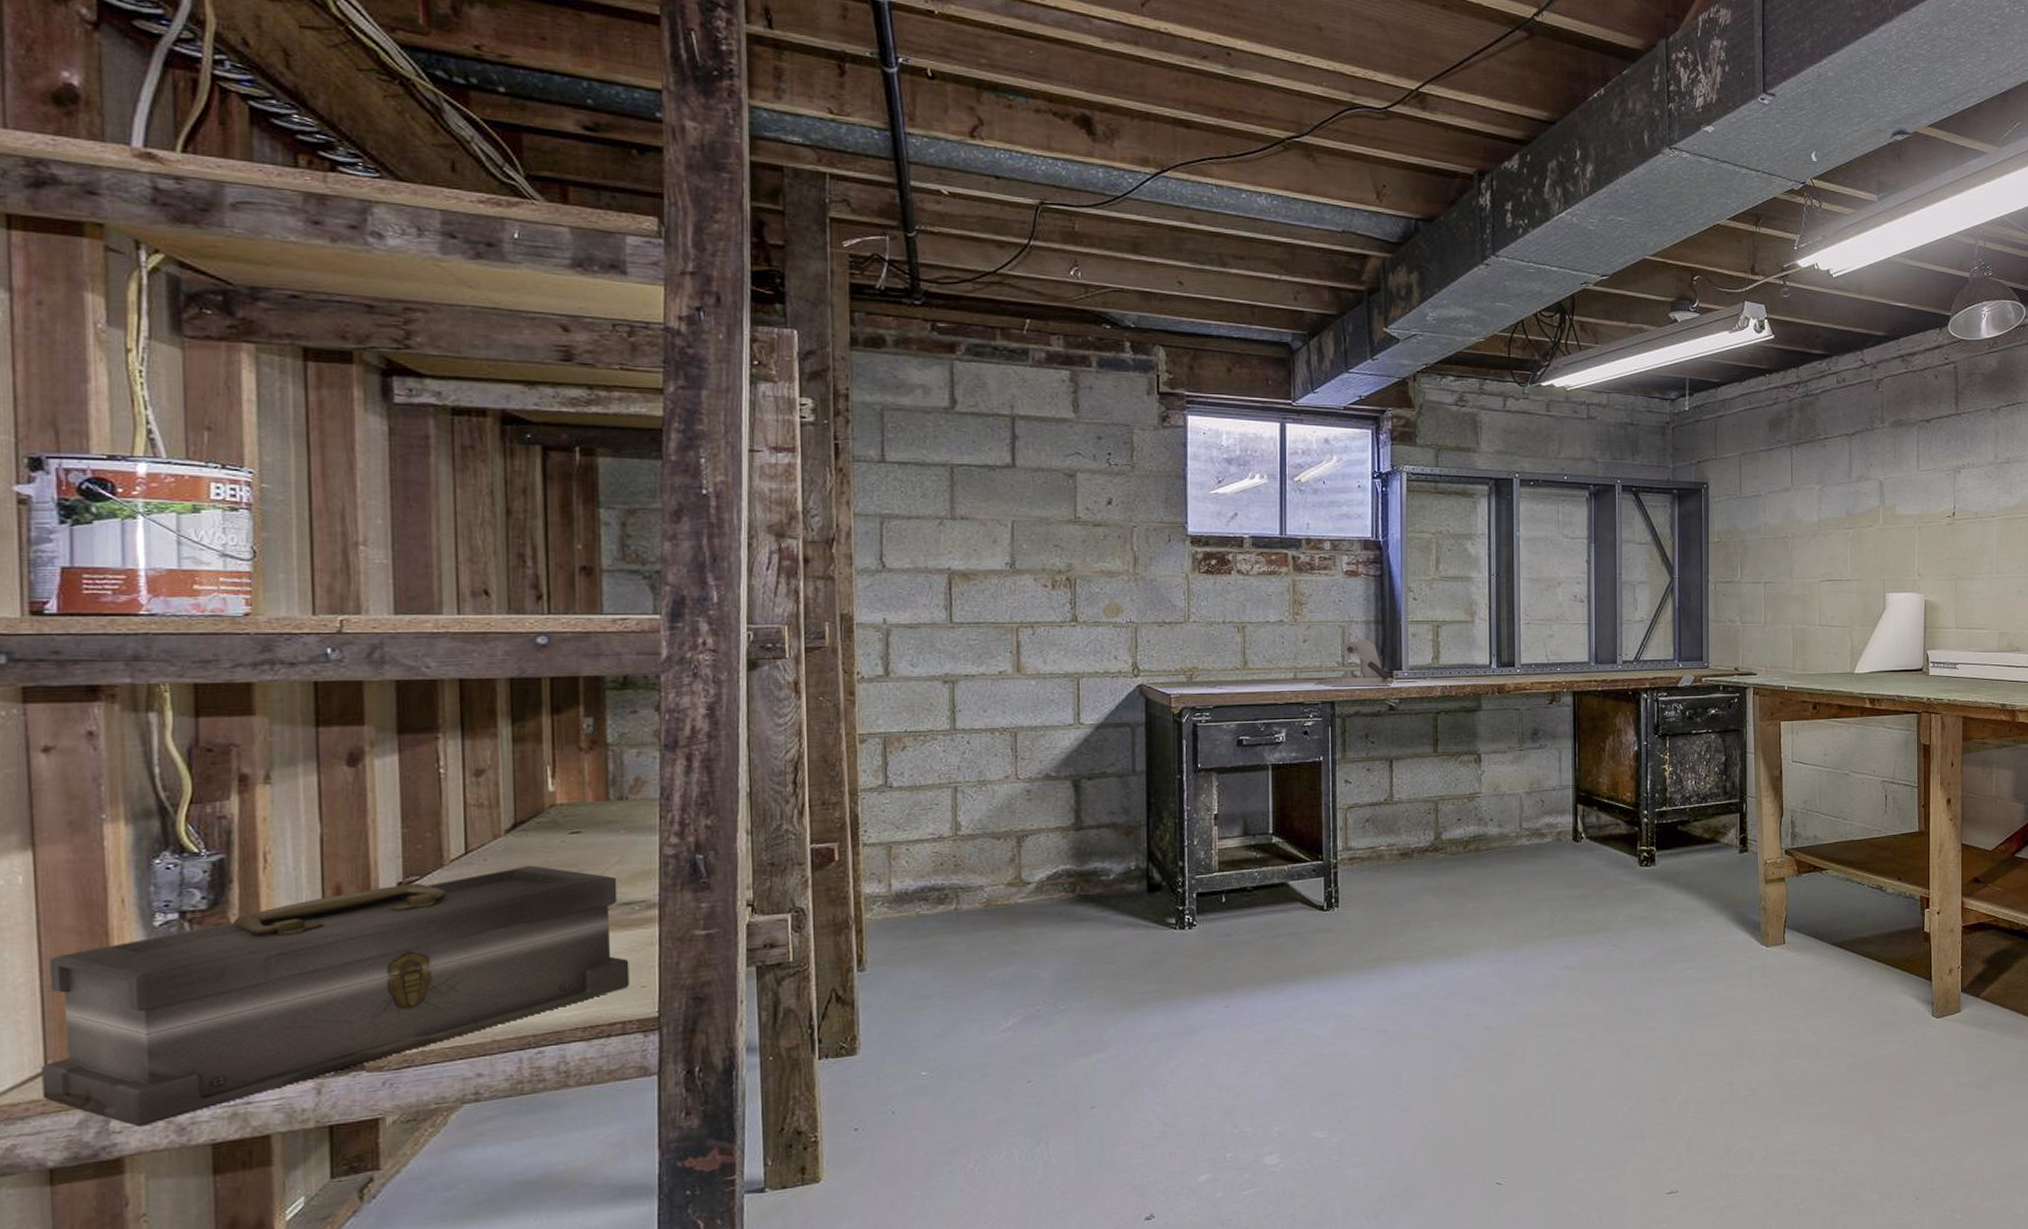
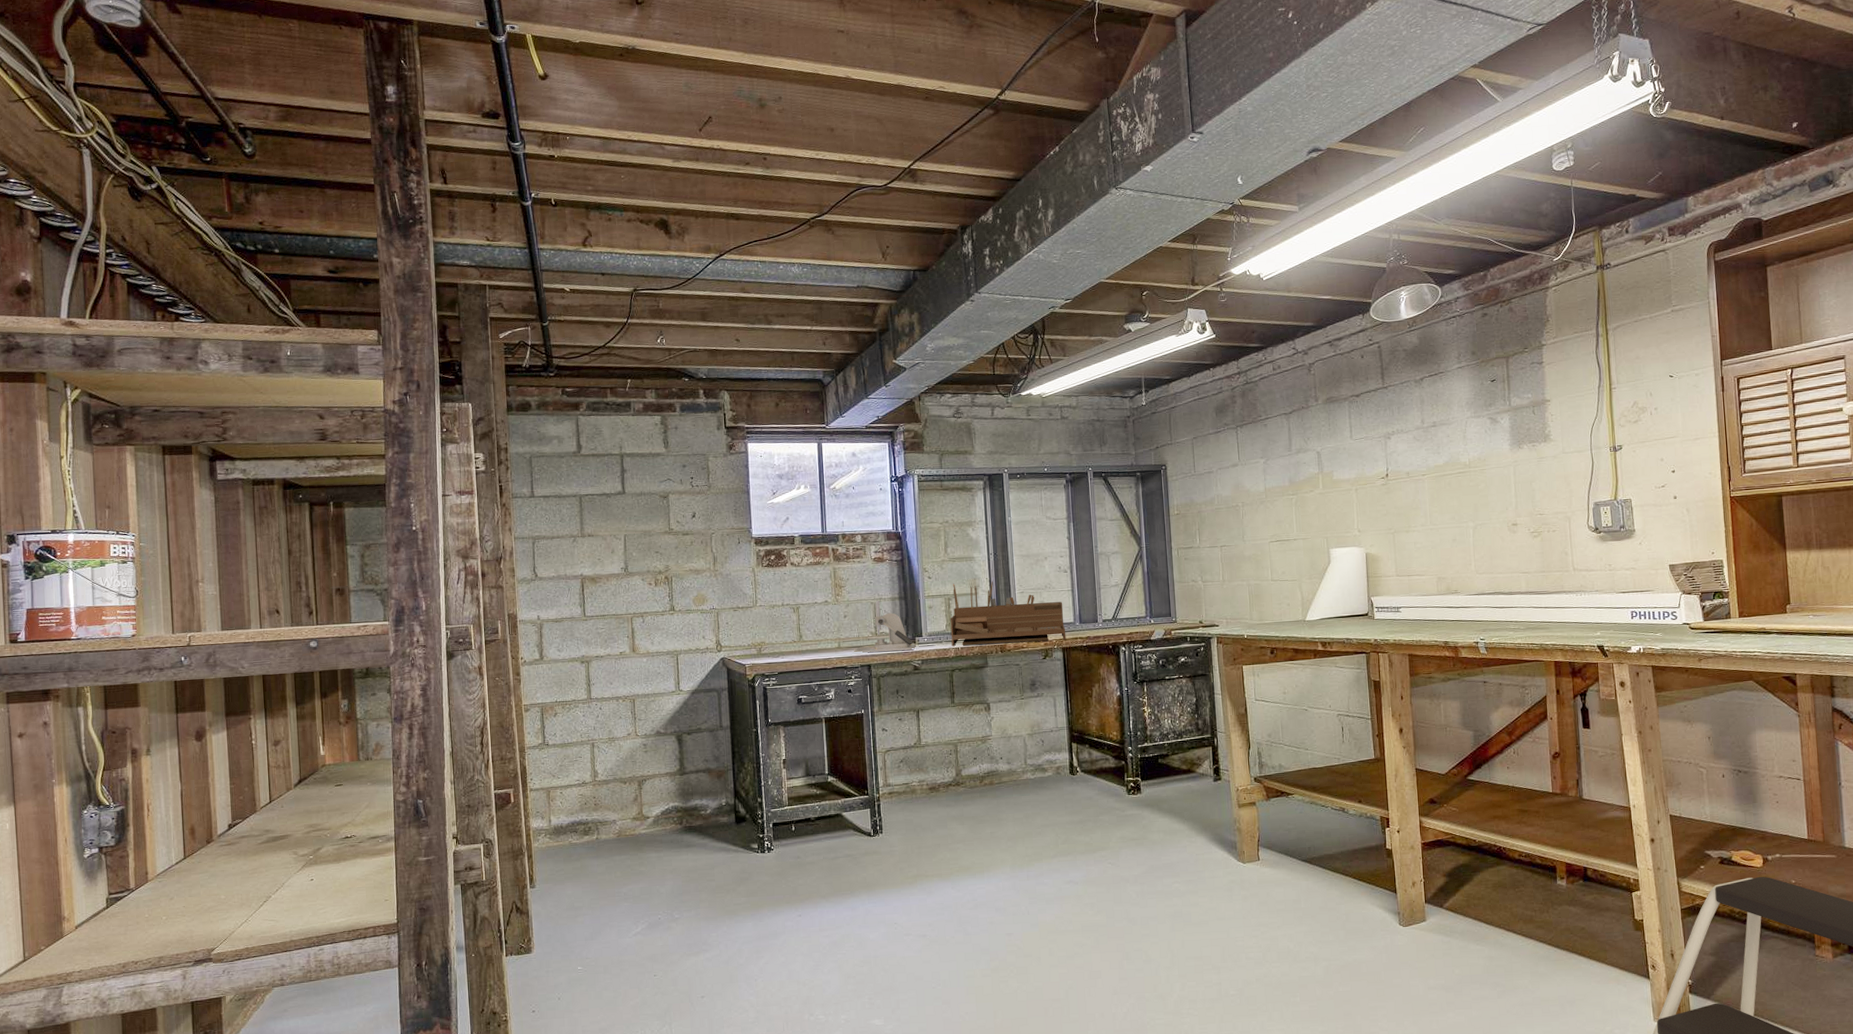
tool box: present [41,865,630,1128] -> none [22,810,378,1001]
desk organizer: none [1438,607,1578,684] -> present [950,581,1066,647]

